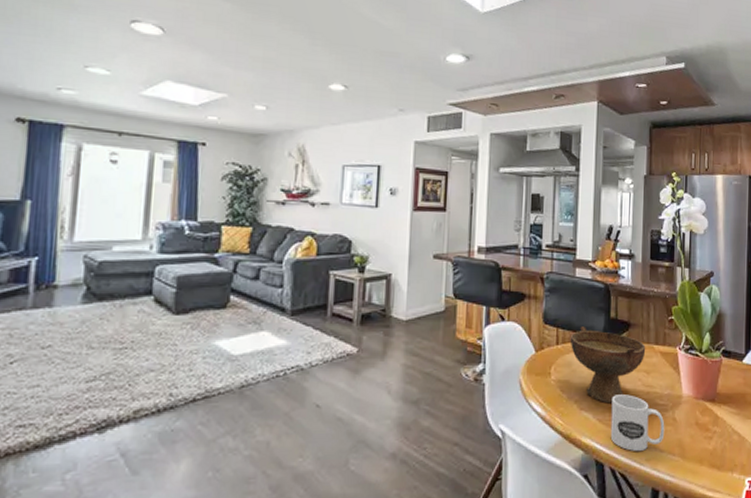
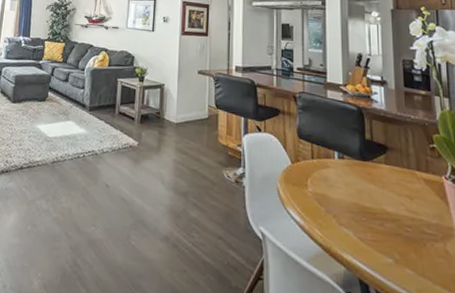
bowl: present [570,326,646,404] -> none [325,144,407,224]
mug: present [610,394,665,452] -> none [372,216,437,280]

